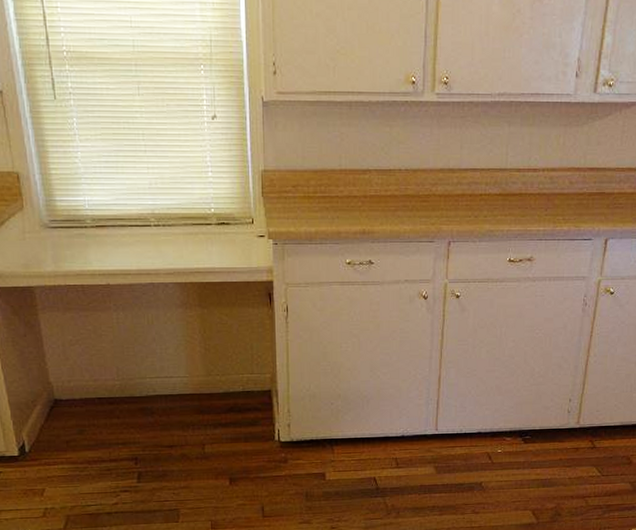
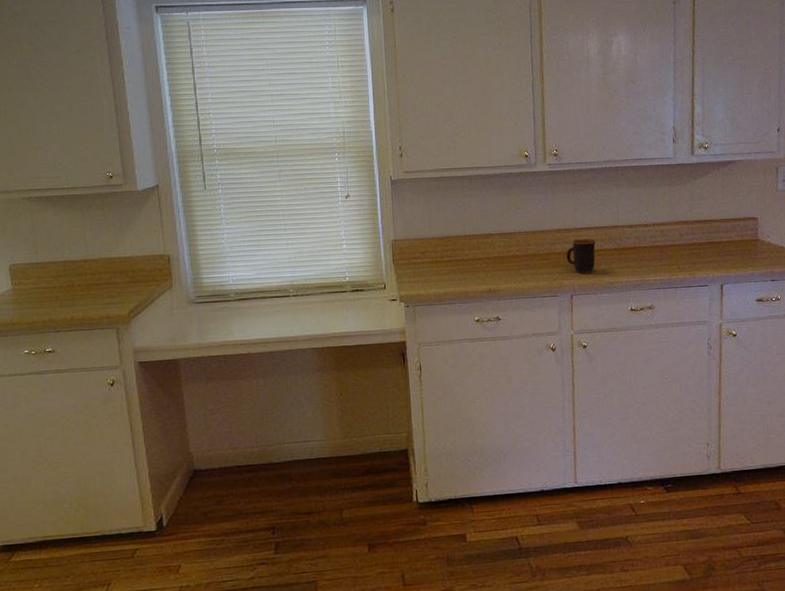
mug: none [447,181,481,219] -> present [566,239,596,274]

